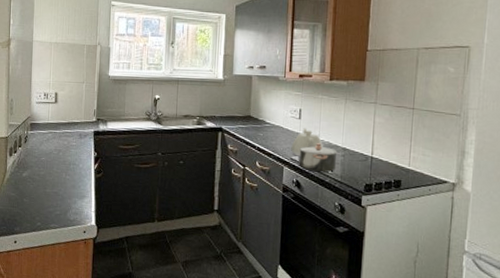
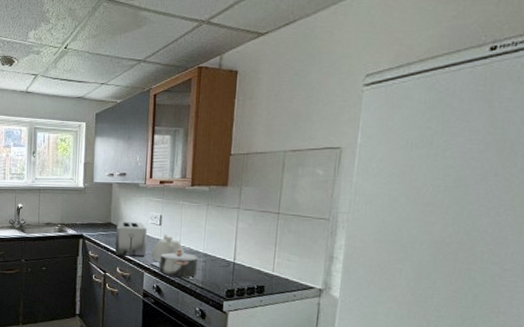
toaster: none [254,114,287,152] -> present [114,221,147,258]

